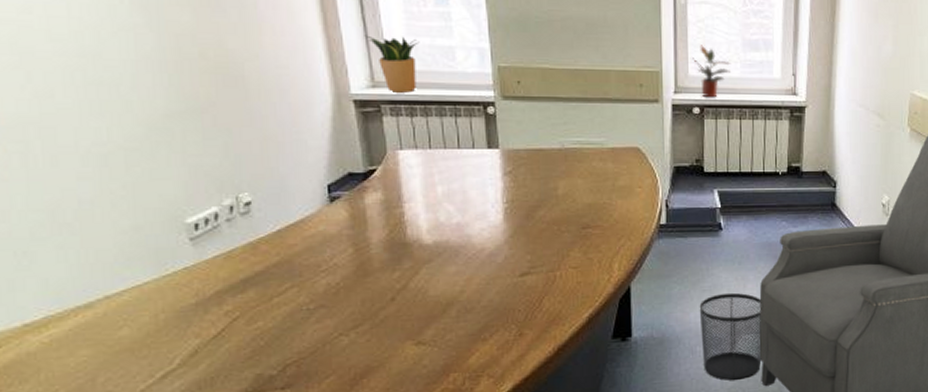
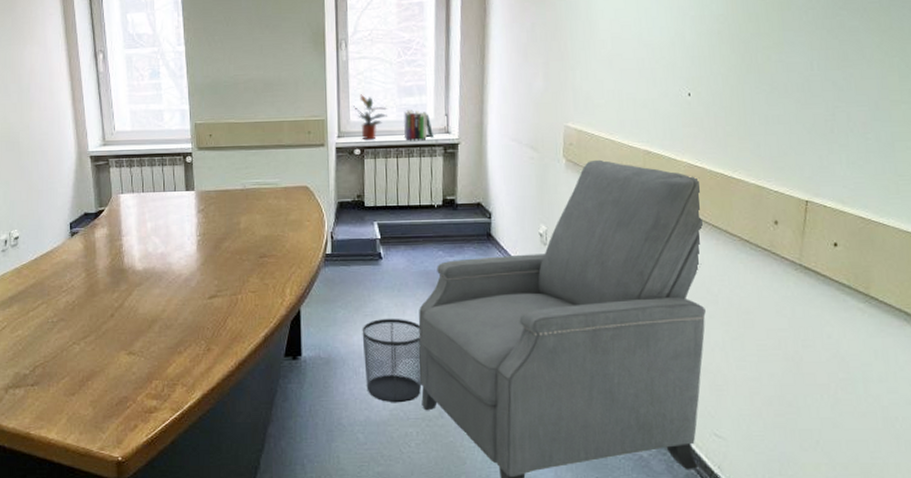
potted plant: present [364,35,420,93] -> none [99,104,138,149]
books: none [748,66,781,101] -> present [404,109,435,140]

